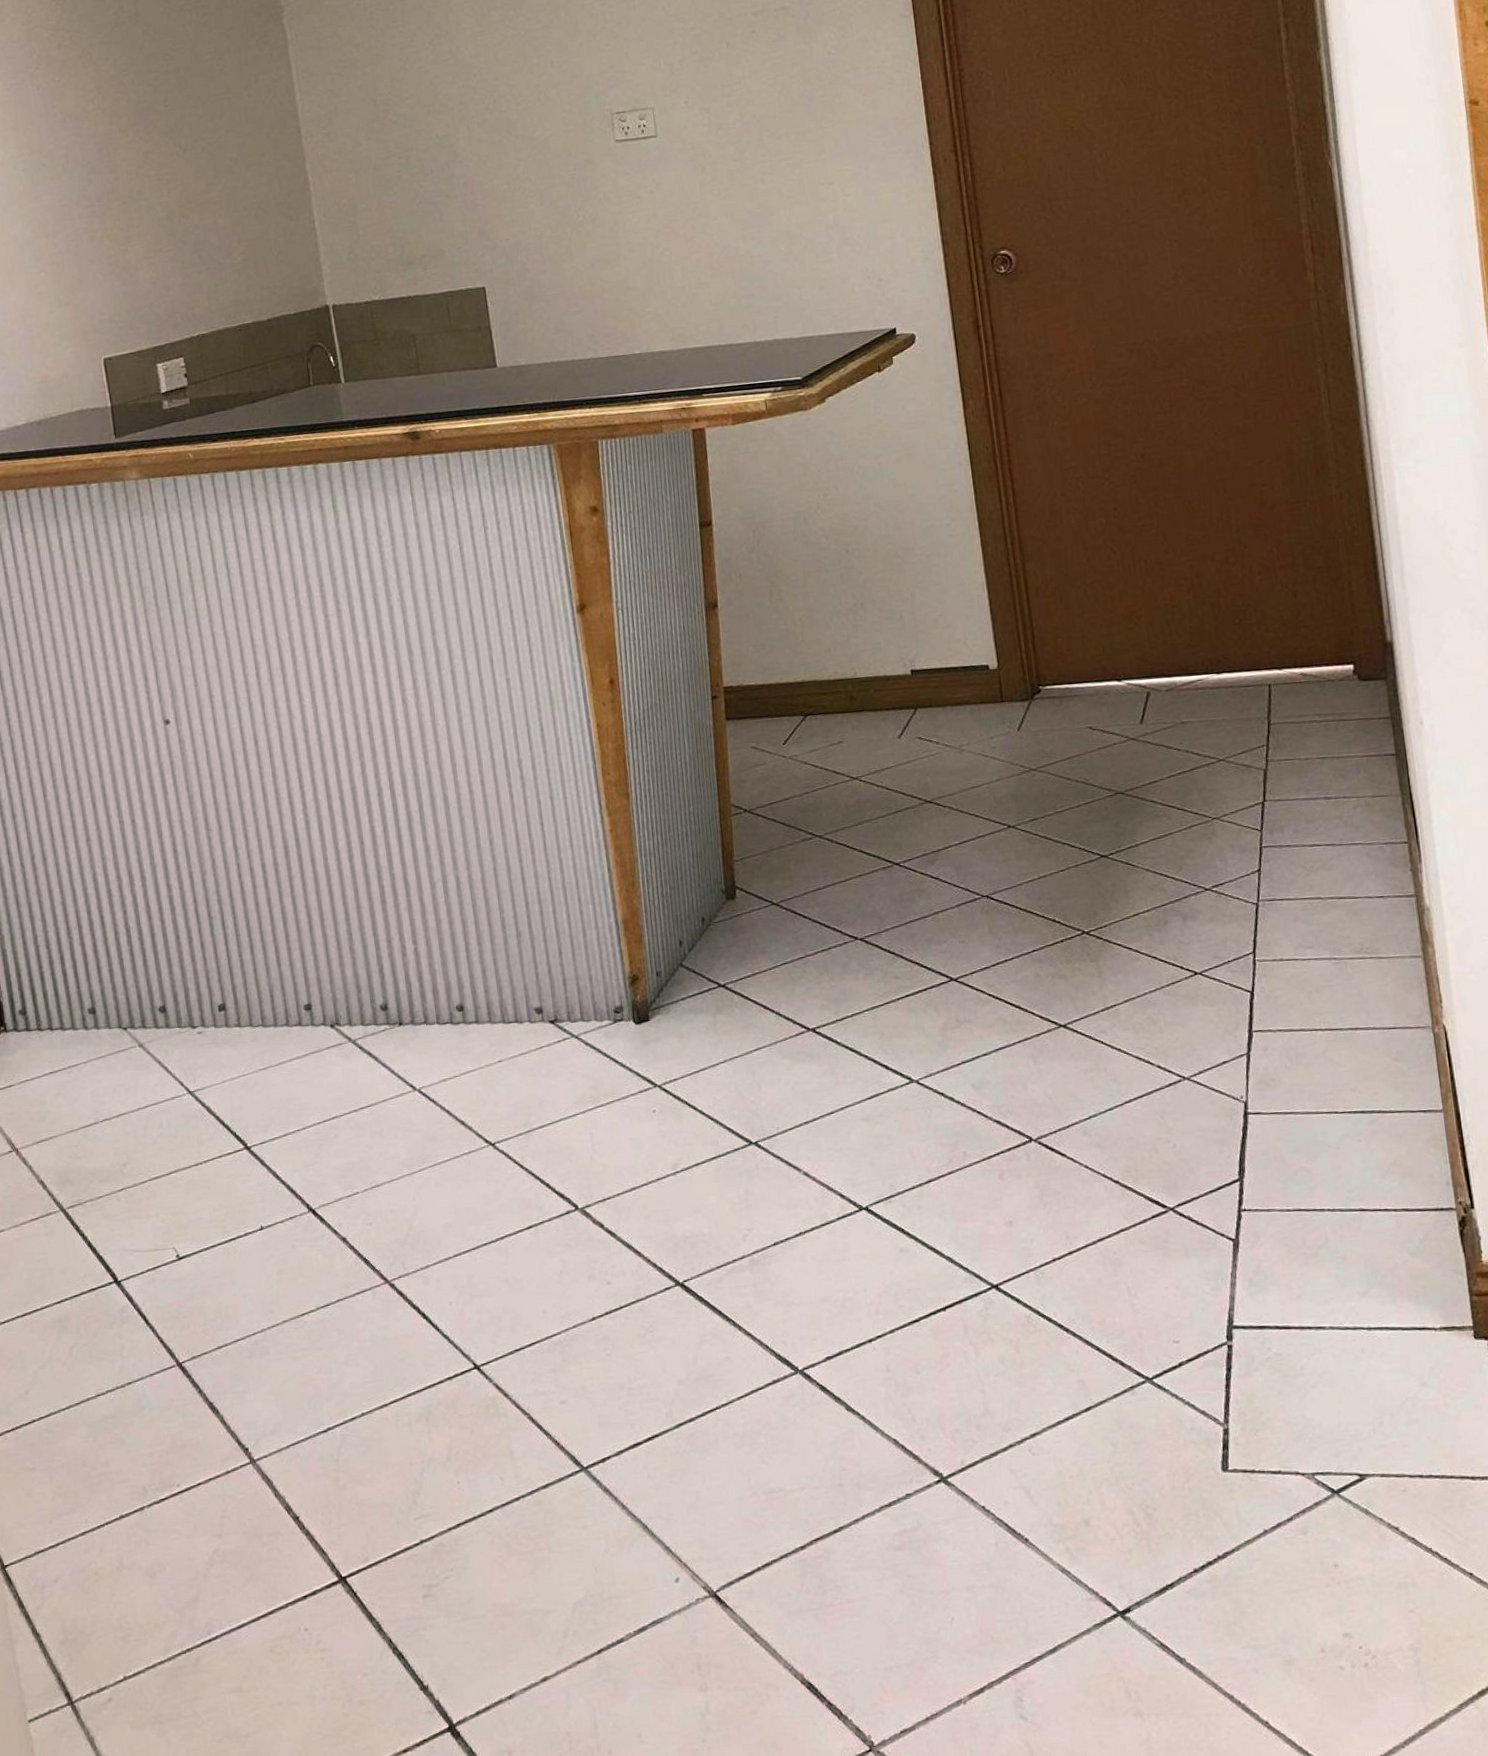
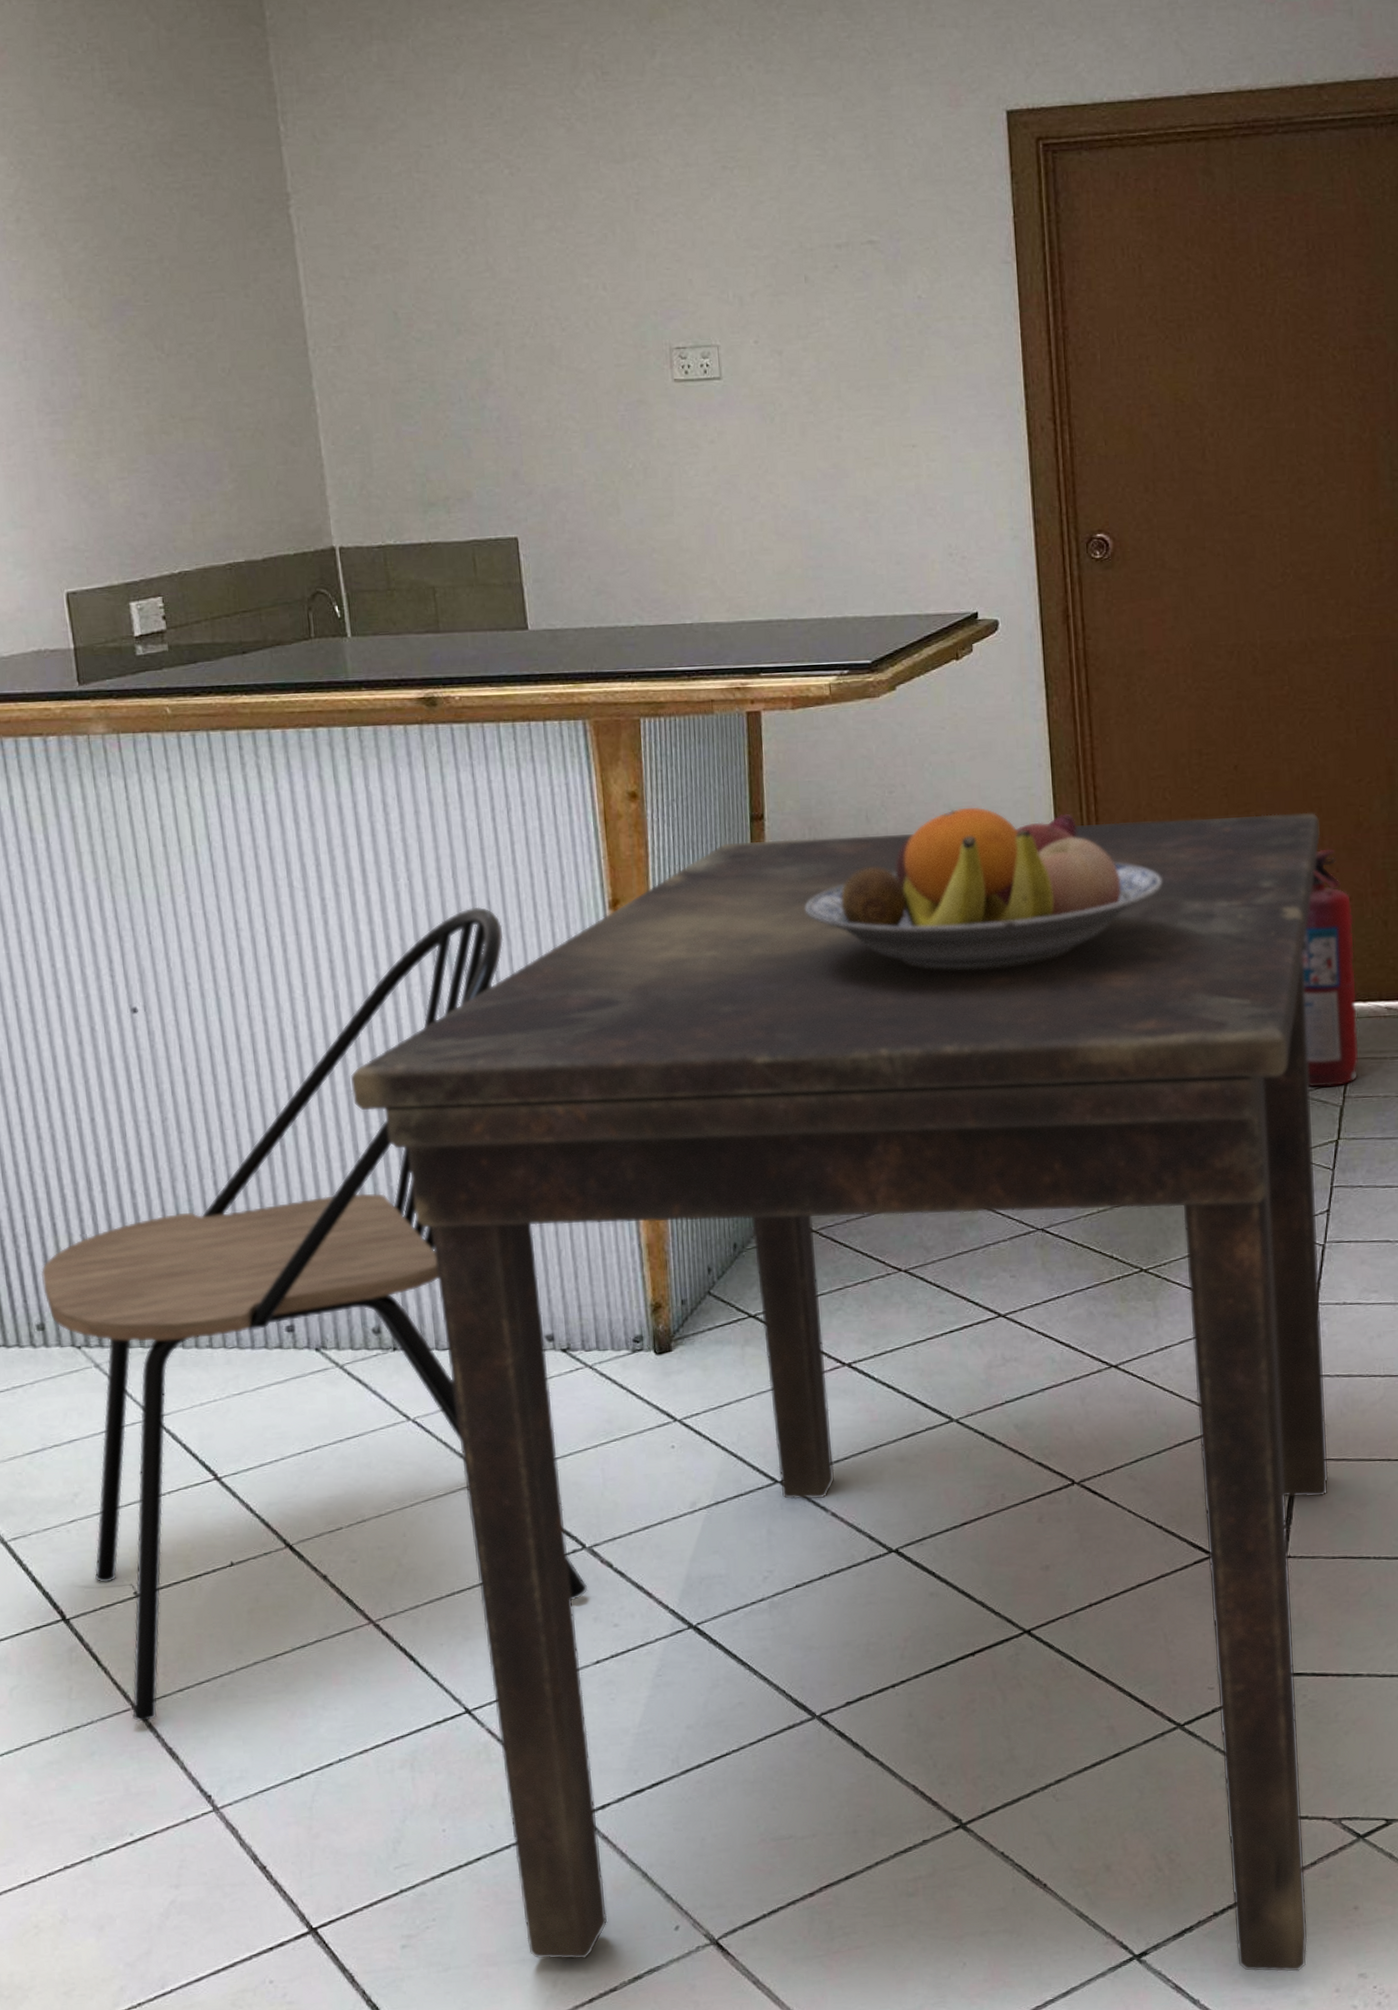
dining chair: none [91,616,582,1378] -> present [40,906,589,1722]
dining table: none [354,494,1290,1631] -> present [350,813,1329,1972]
fruit bowl: none [753,504,1080,657] -> present [805,807,1161,971]
fire extinguisher: none [1216,526,1279,753] -> present [1302,848,1359,1088]

